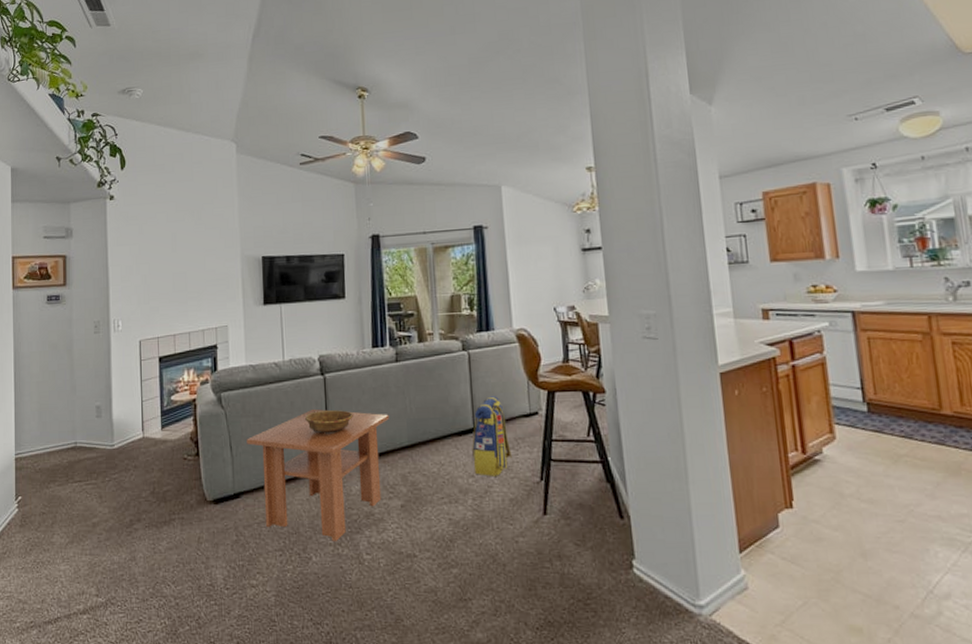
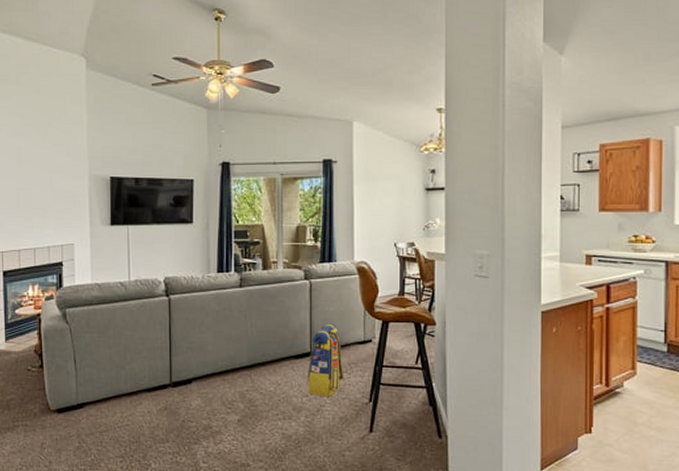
coffee table: present [247,408,389,542] -> none [91,328,230,451]
decorative bowl: present [304,410,353,434] -> none [148,330,196,352]

